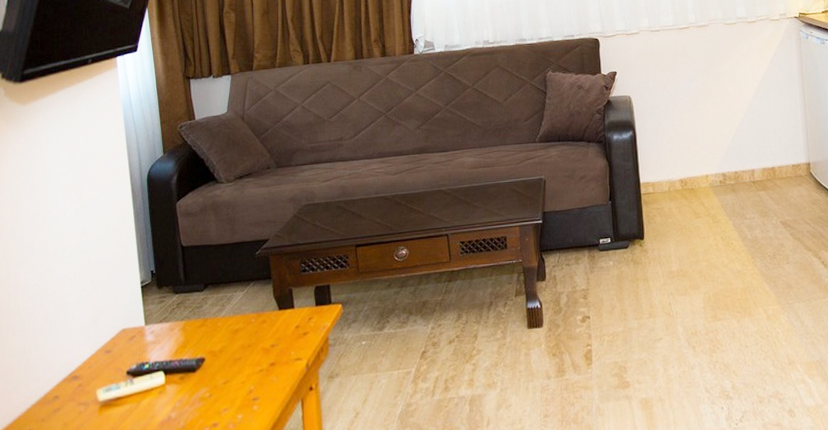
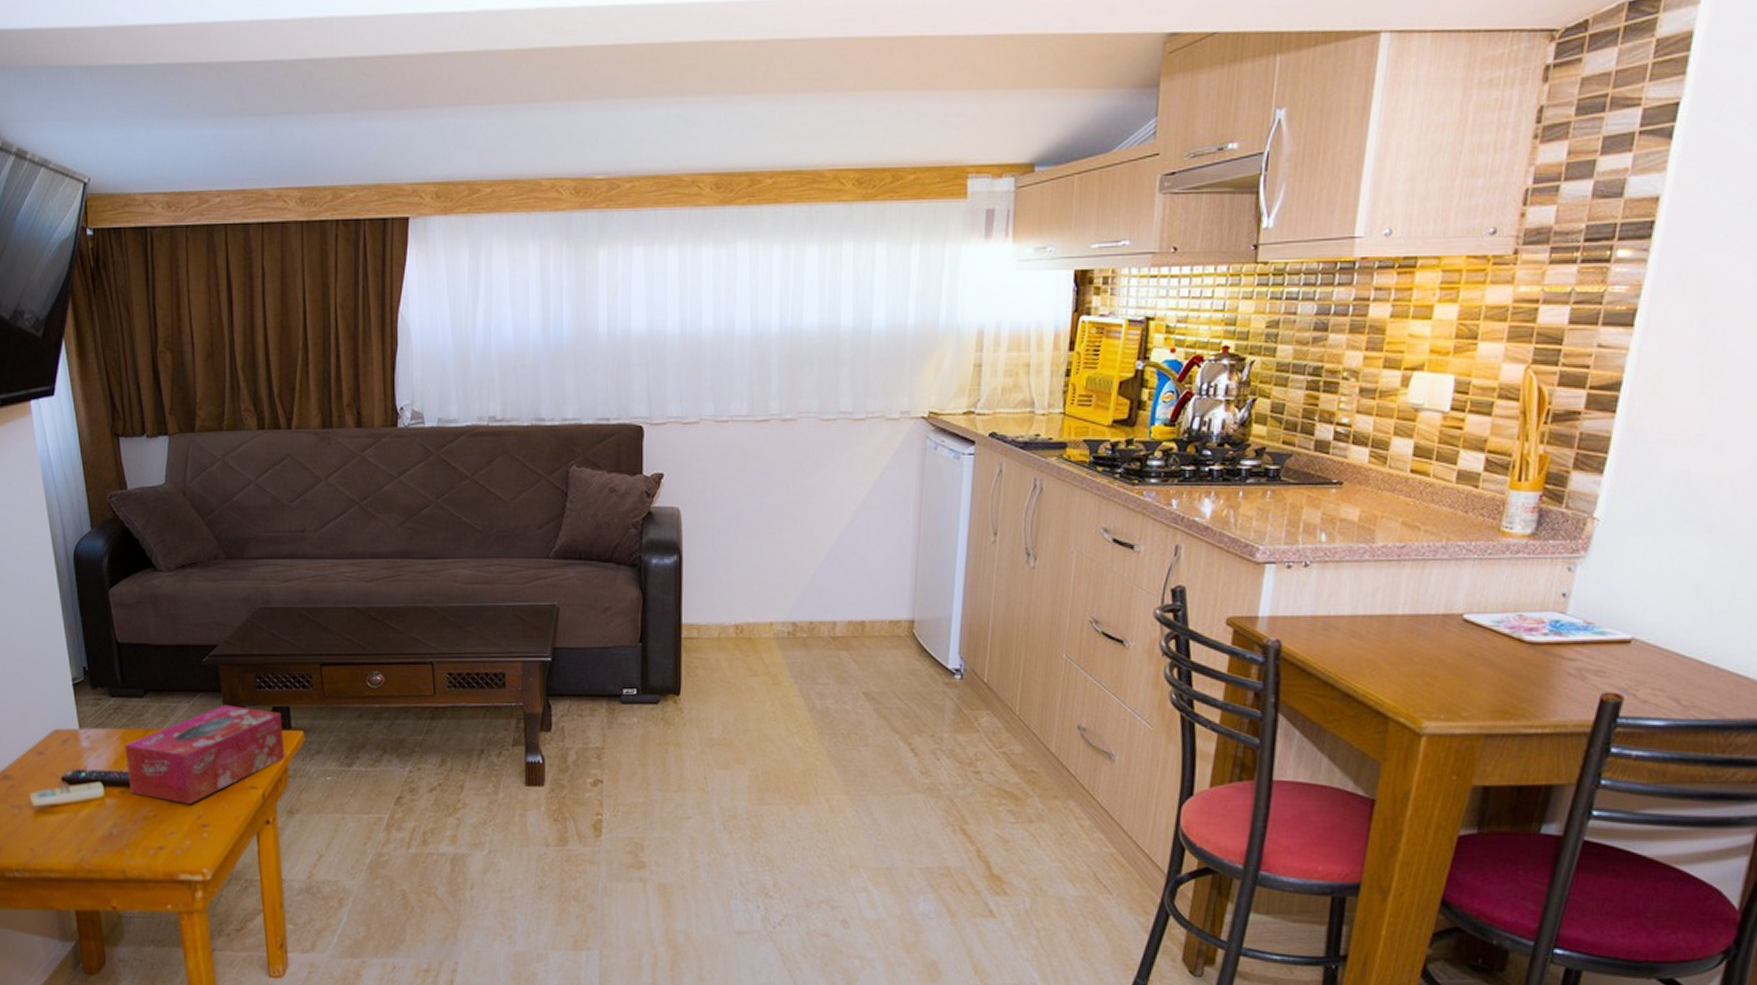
tissue box: none [185,289,326,381] -> present [125,704,285,804]

